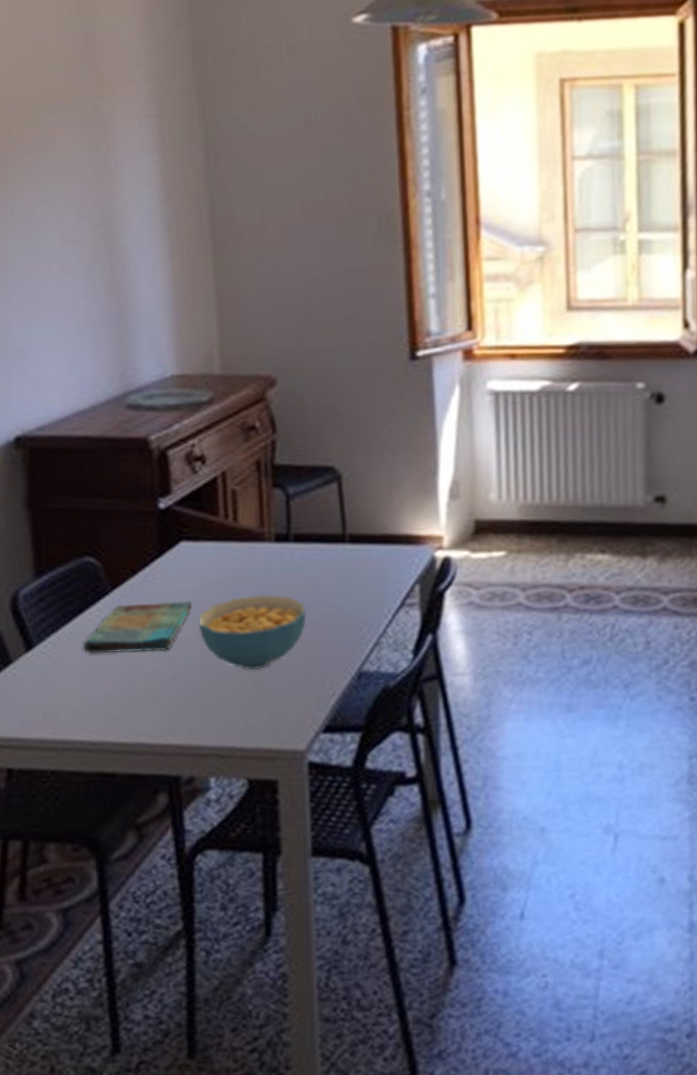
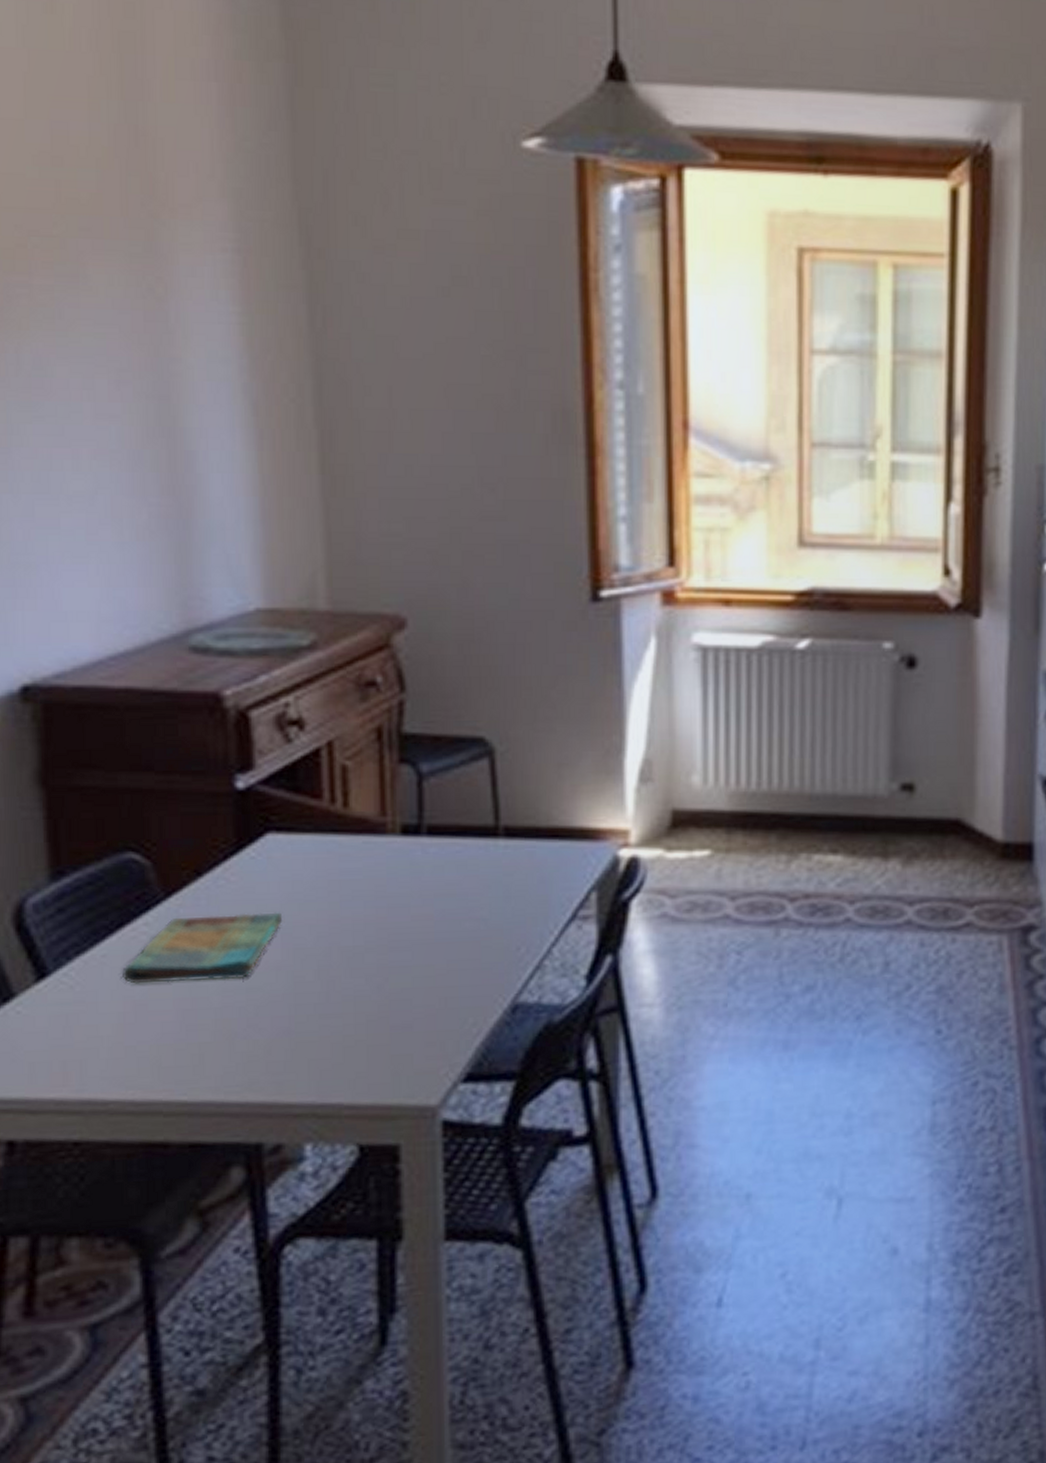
cereal bowl: present [198,594,307,671] -> none [291,904,443,1004]

